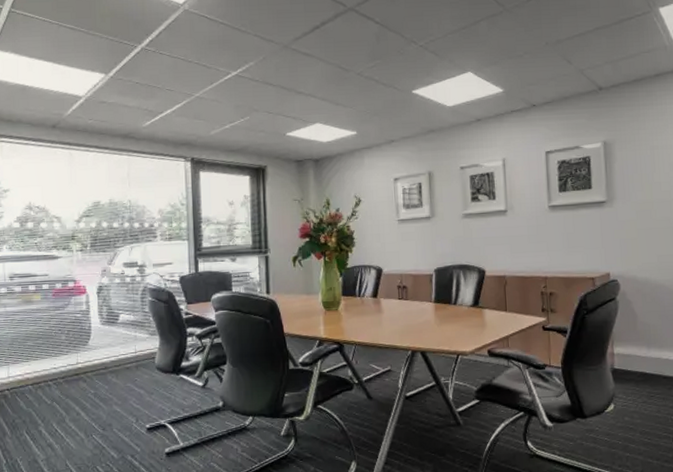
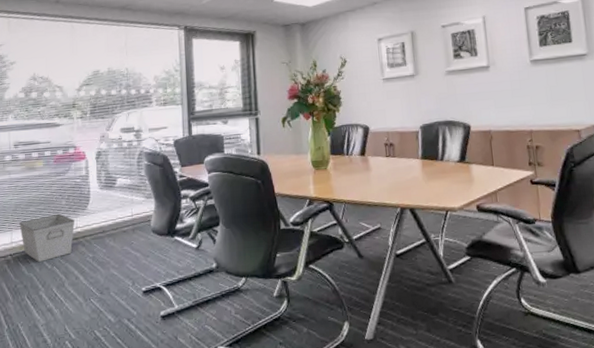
storage bin: none [16,348,76,397] -> present [19,213,75,262]

